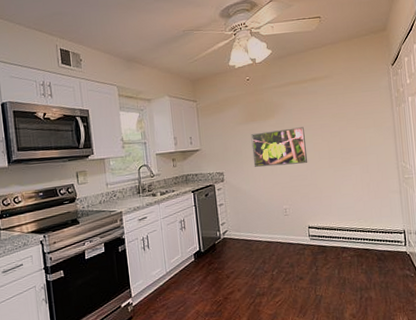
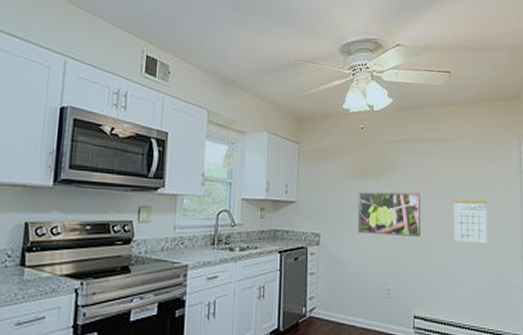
calendar: none [333,124,366,162] -> present [453,199,487,243]

